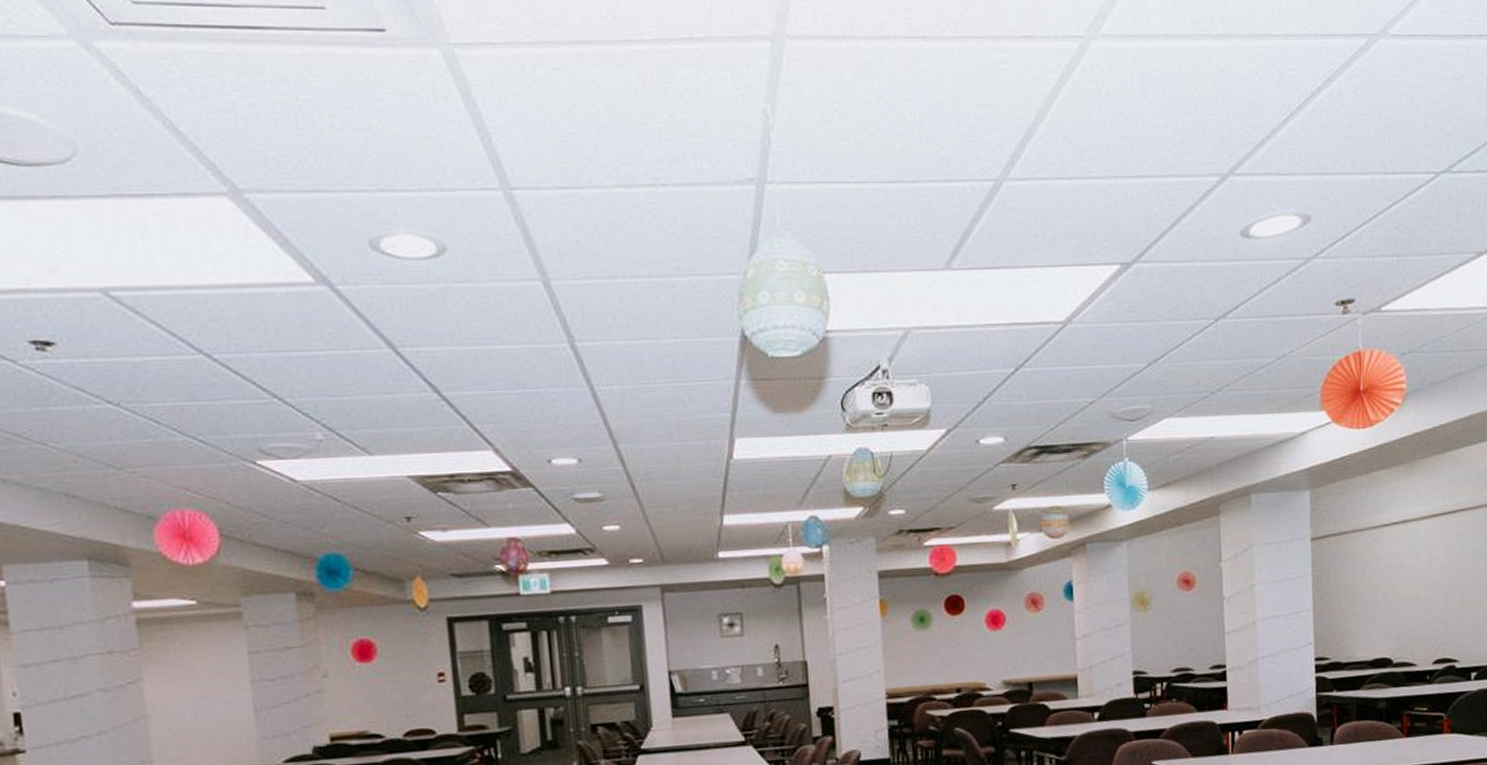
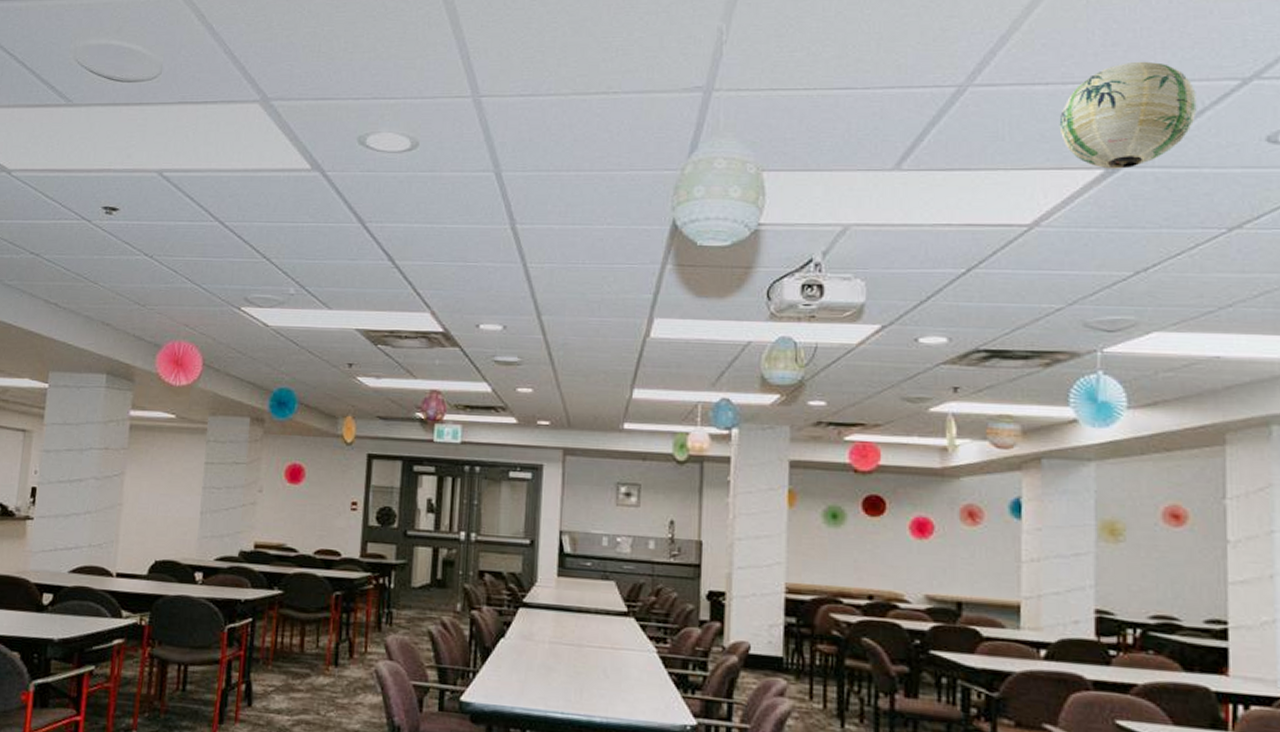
paper lantern: none [1081,156,1189,264] -> present [1059,61,1197,169]

